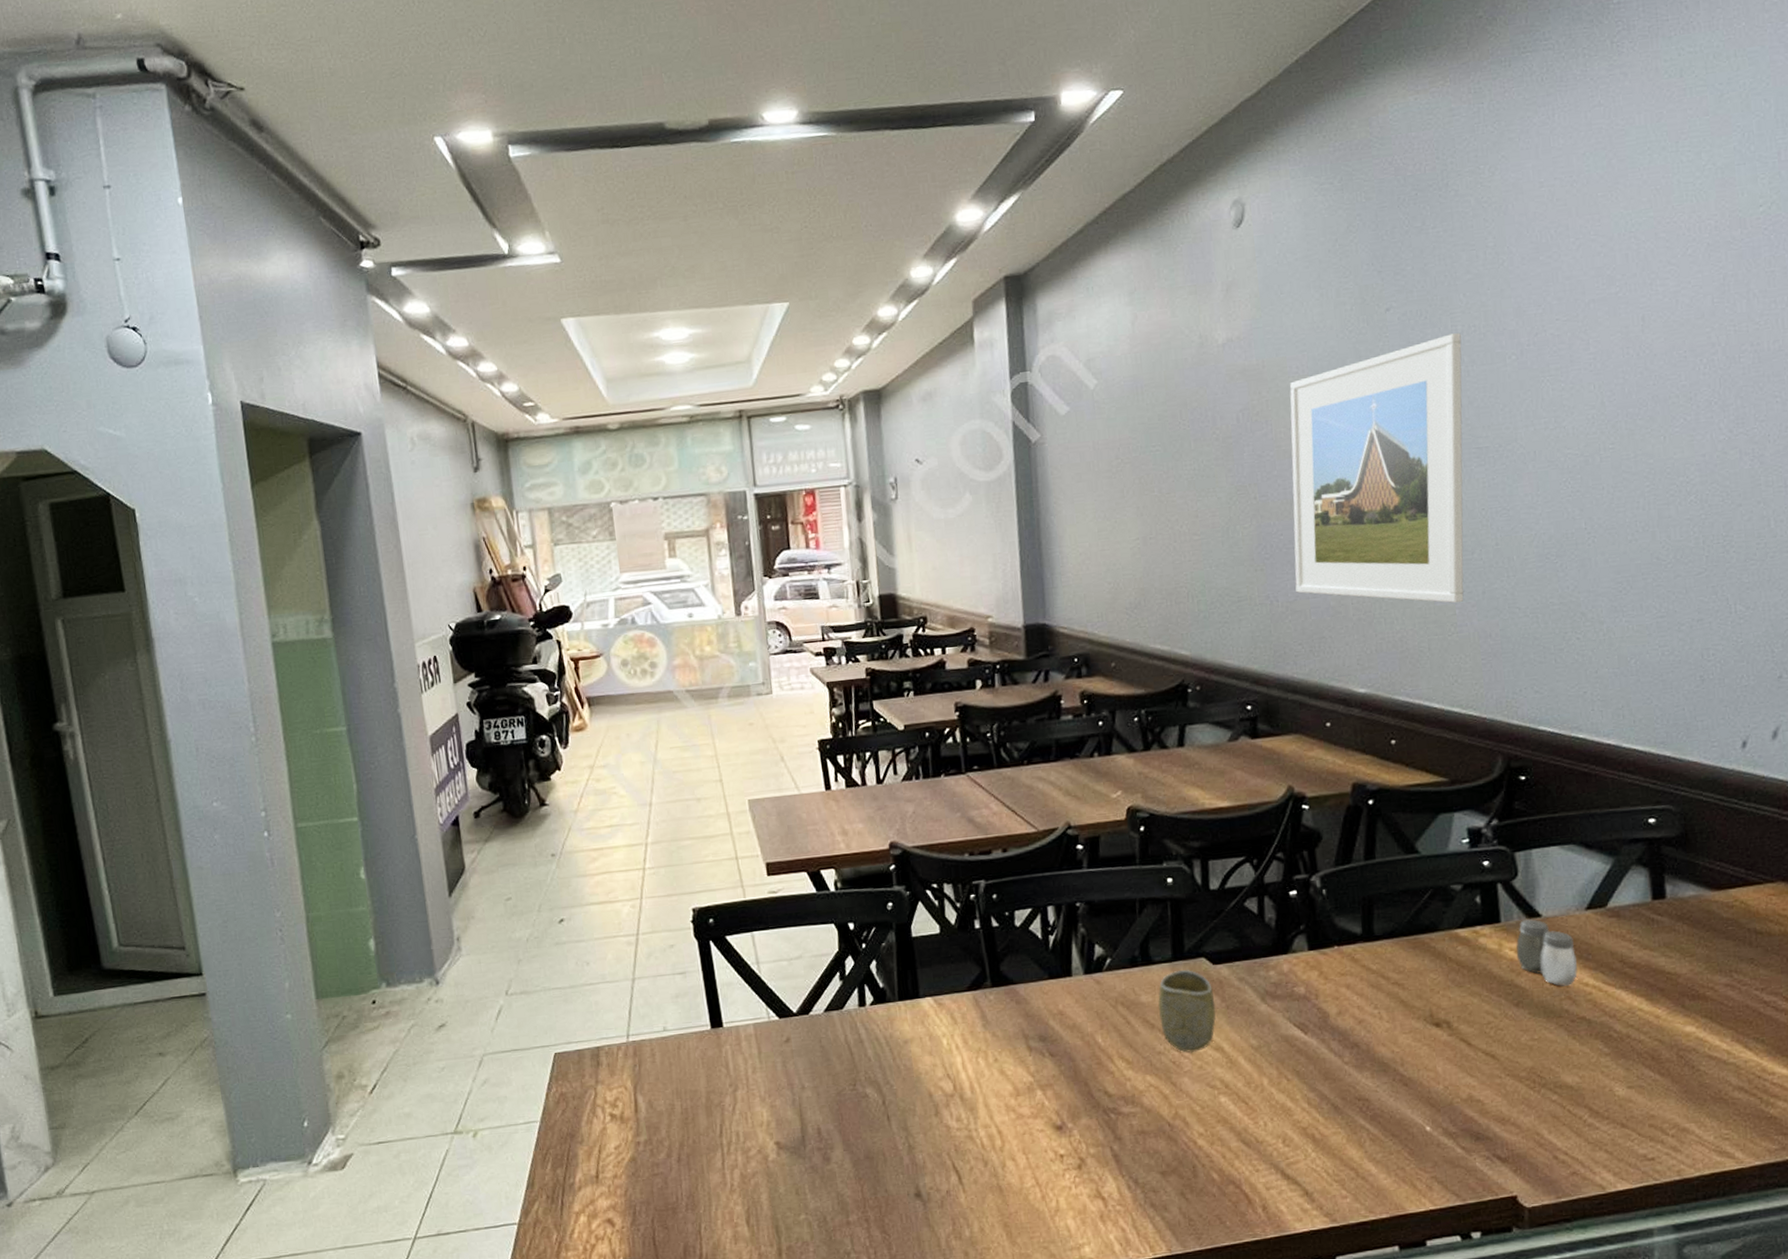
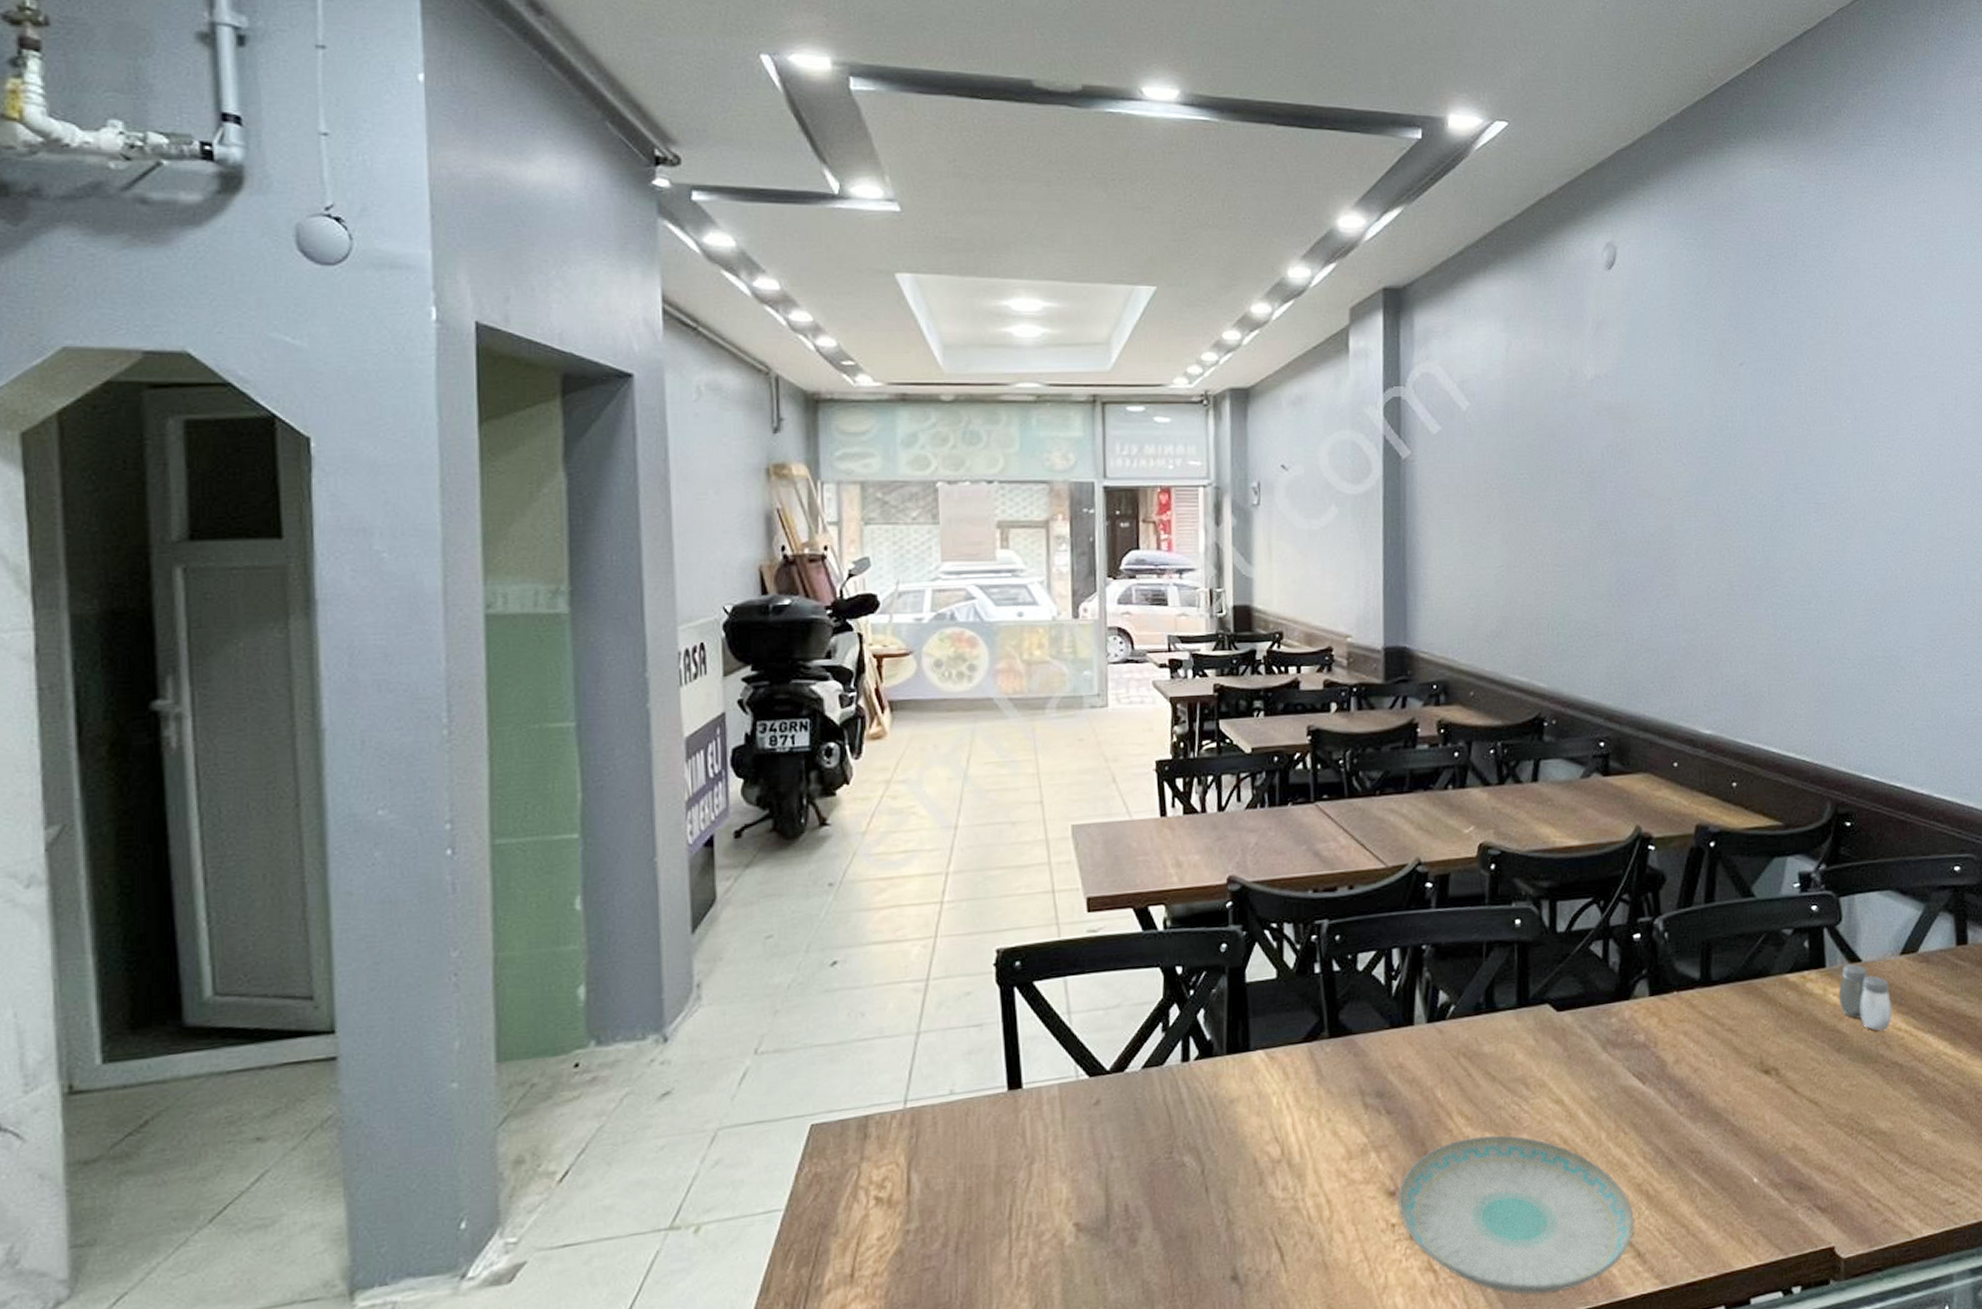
plate: none [1065,1078,1301,1225] -> present [1398,1135,1635,1294]
cup: present [1158,969,1216,1053] -> none [1501,1016,1558,1107]
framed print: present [1289,333,1464,604] -> none [1649,393,1805,651]

